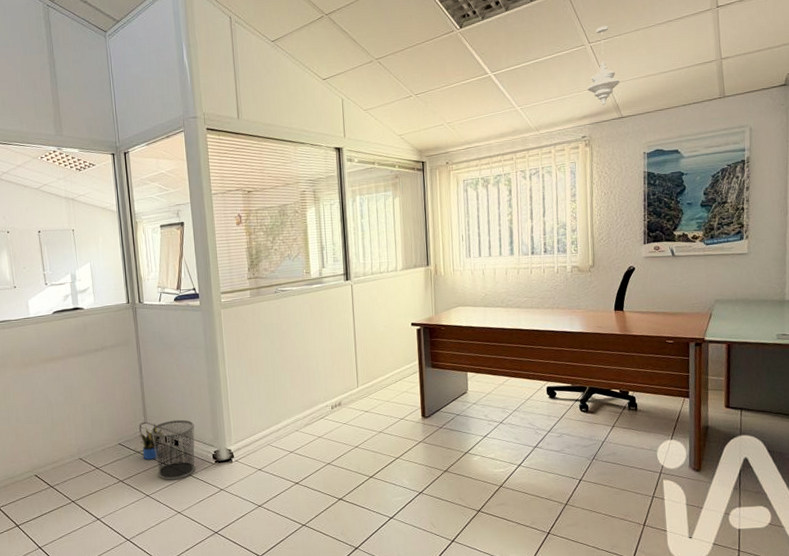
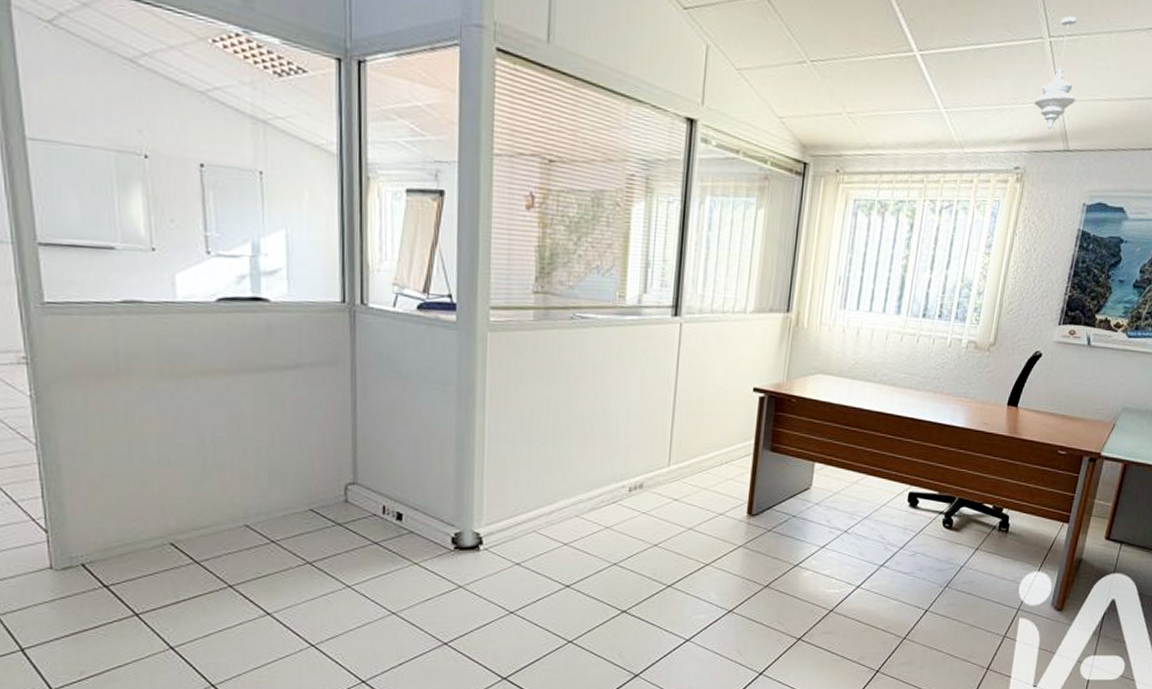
potted plant: present [141,423,163,460] -> none [344,485,380,536]
waste bin: present [150,419,195,480] -> none [361,483,430,568]

